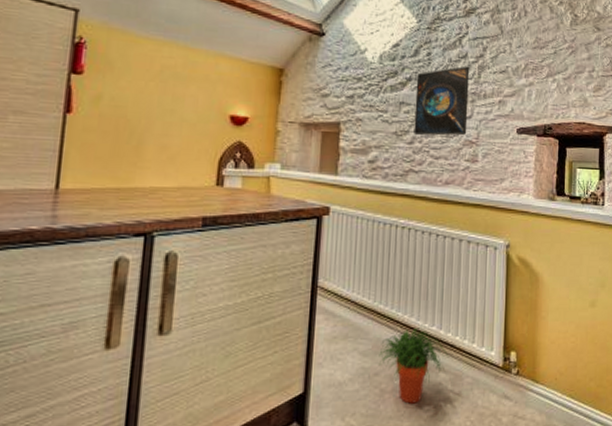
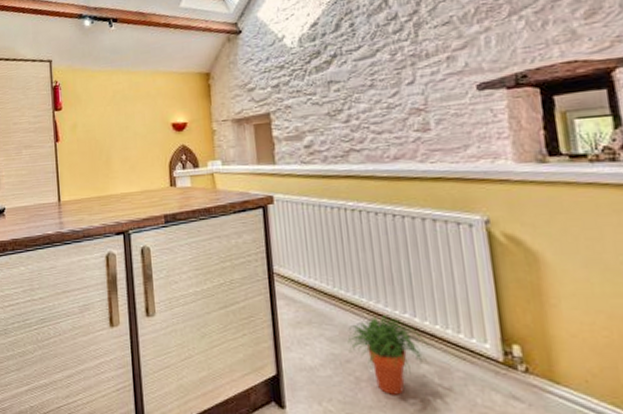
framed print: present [414,66,470,136] -> none [341,27,412,113]

